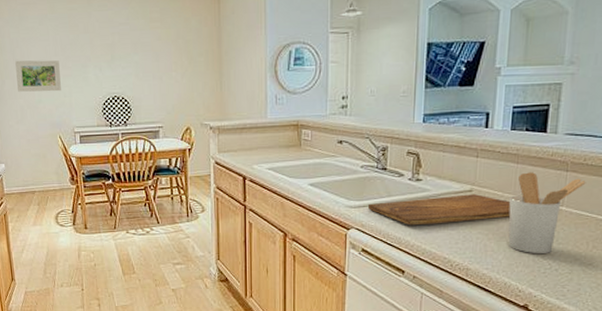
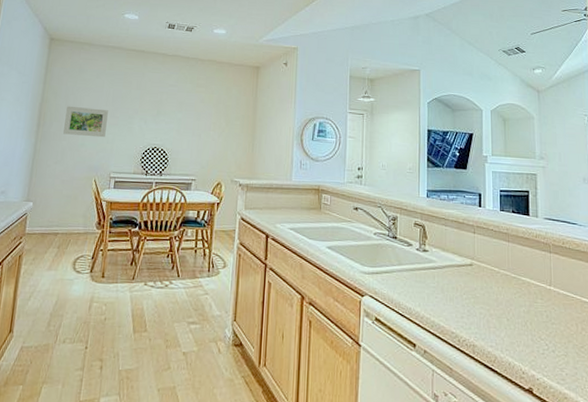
cutting board: present [367,194,511,226] -> none [380,268,507,296]
utensil holder: present [508,172,586,254] -> none [505,251,567,334]

